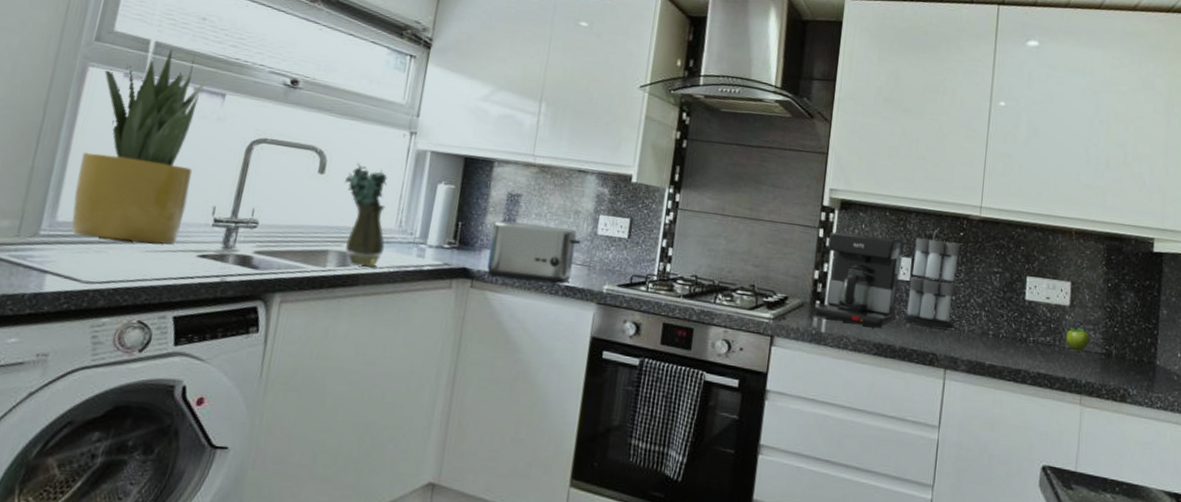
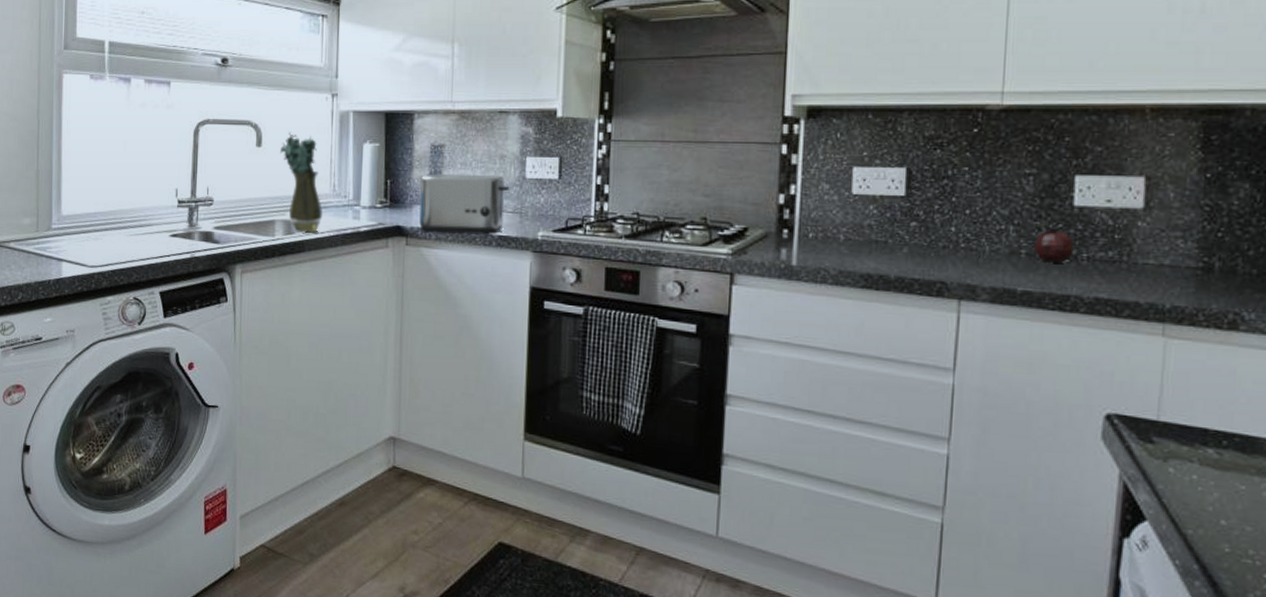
planter: present [71,49,219,245] -> none [70,46,162,228]
coffee maker: present [816,232,905,329] -> none [784,146,895,256]
spice rack: present [902,228,963,330] -> none [897,126,978,251]
fruit: none [998,311,1025,344] -> present [1034,224,1074,263]
fruit: present [1065,327,1090,352] -> none [1137,236,1177,267]

